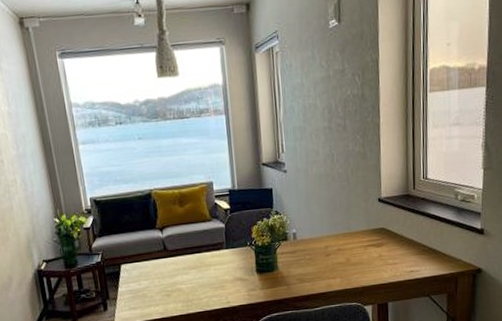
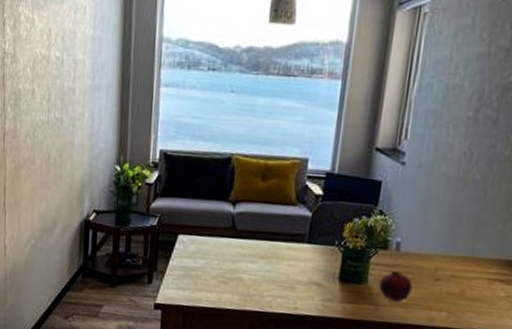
fruit: none [286,255,312,279] -> present [378,270,413,302]

